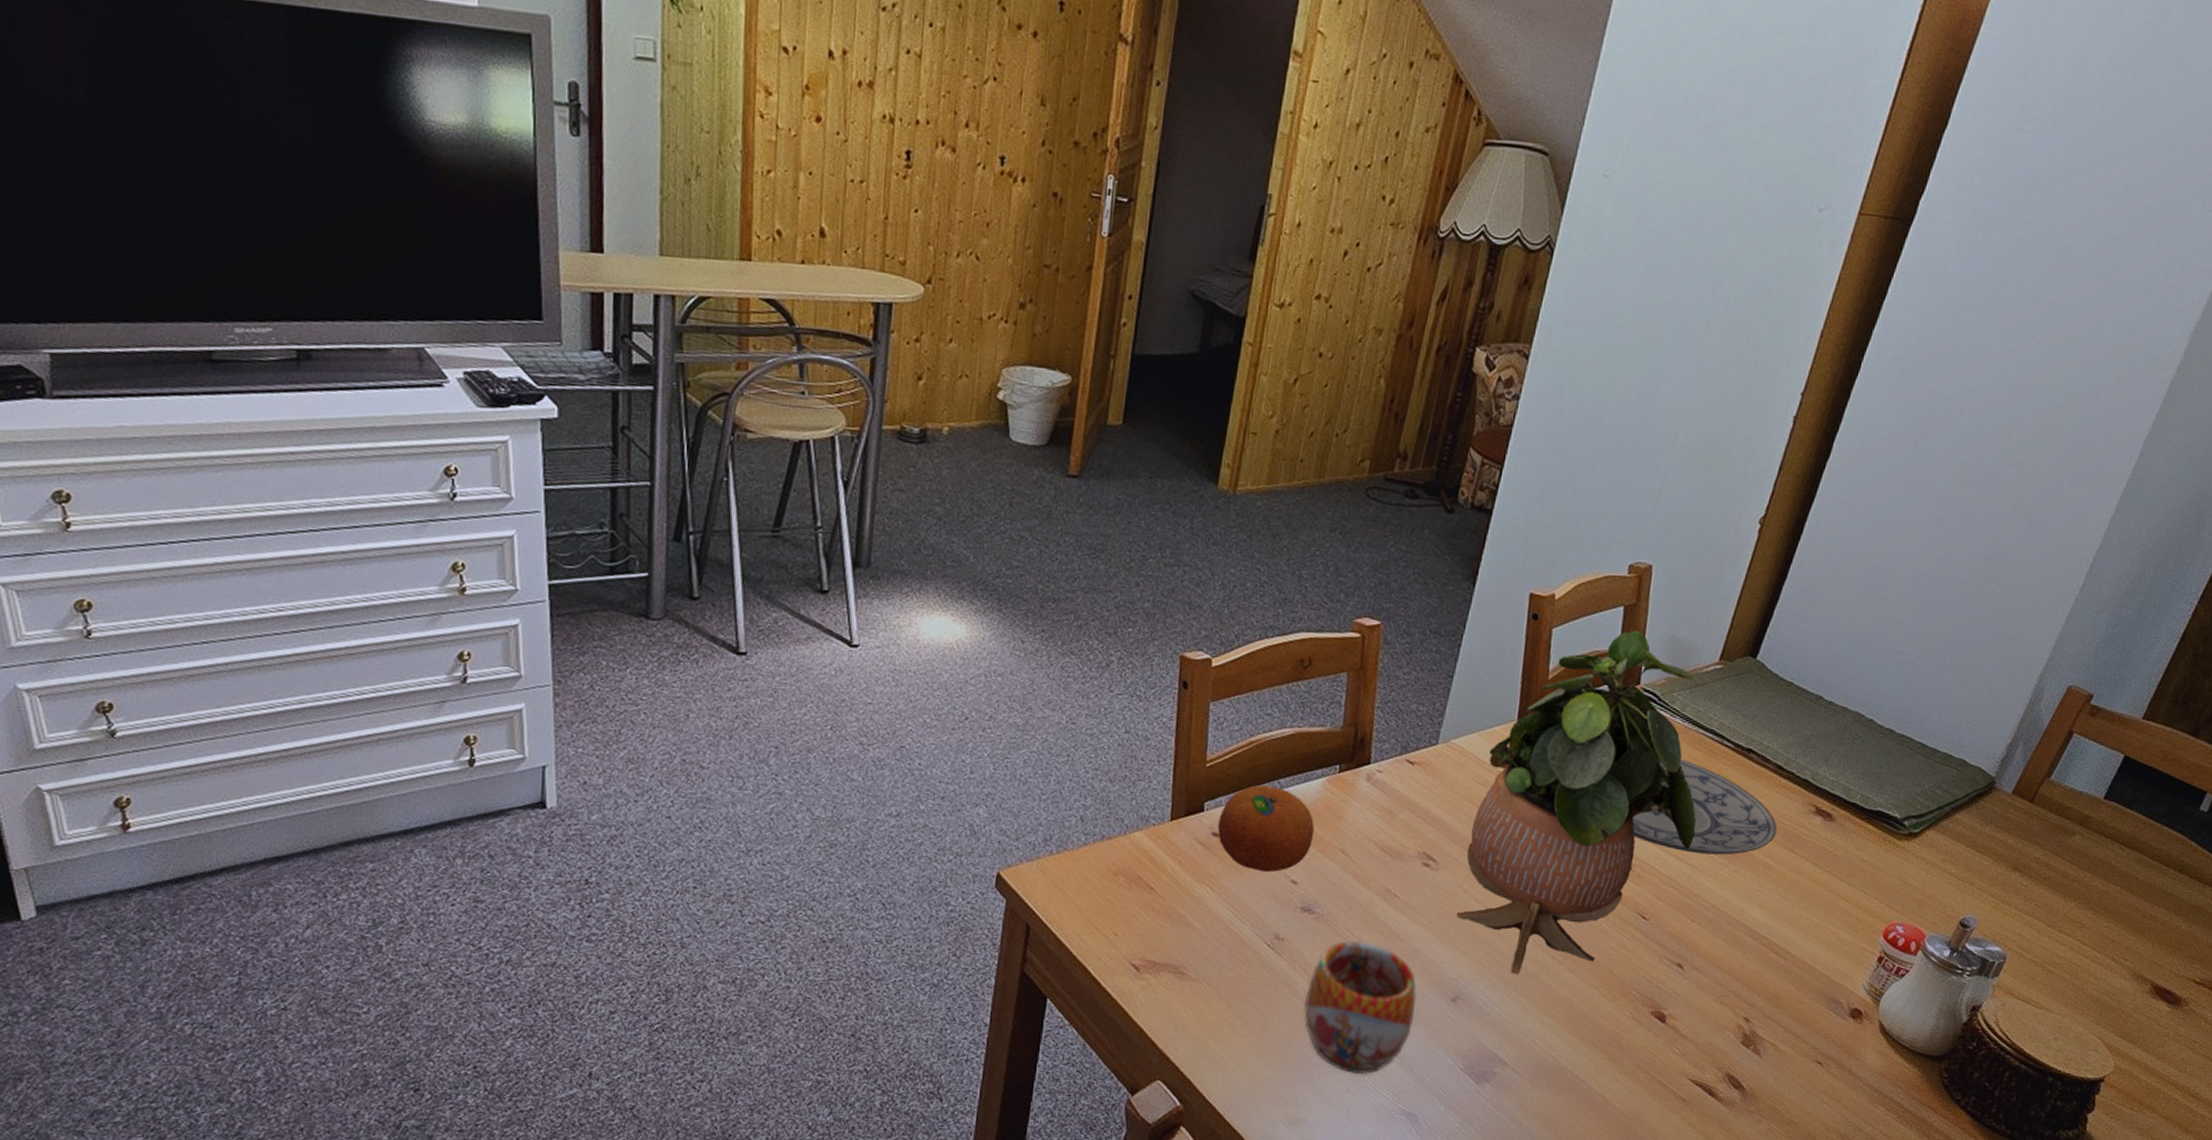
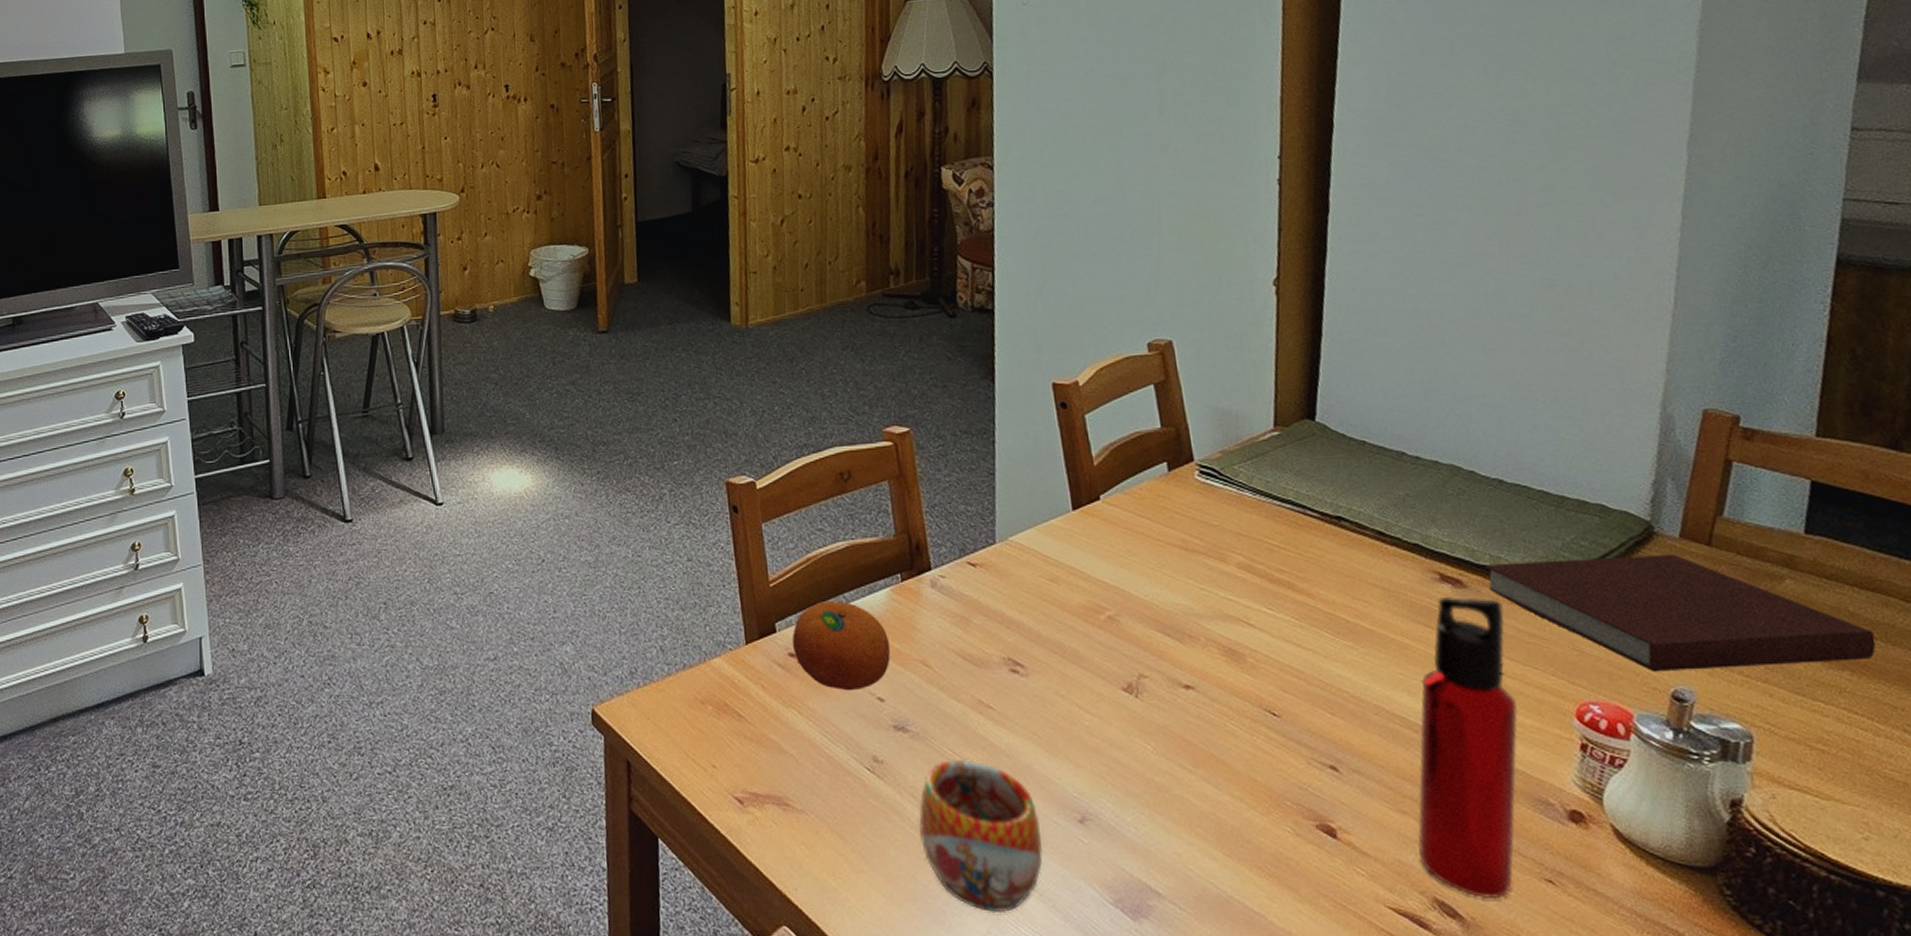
potted plant: present [1456,630,1697,975] -> none [1050,406,1306,789]
plate: present [1632,759,1778,855] -> none [1227,534,1402,637]
water bottle: none [1726,827,1857,1076] -> present [1417,596,1519,900]
notebook: none [1851,802,2122,904] -> present [1483,553,1877,673]

